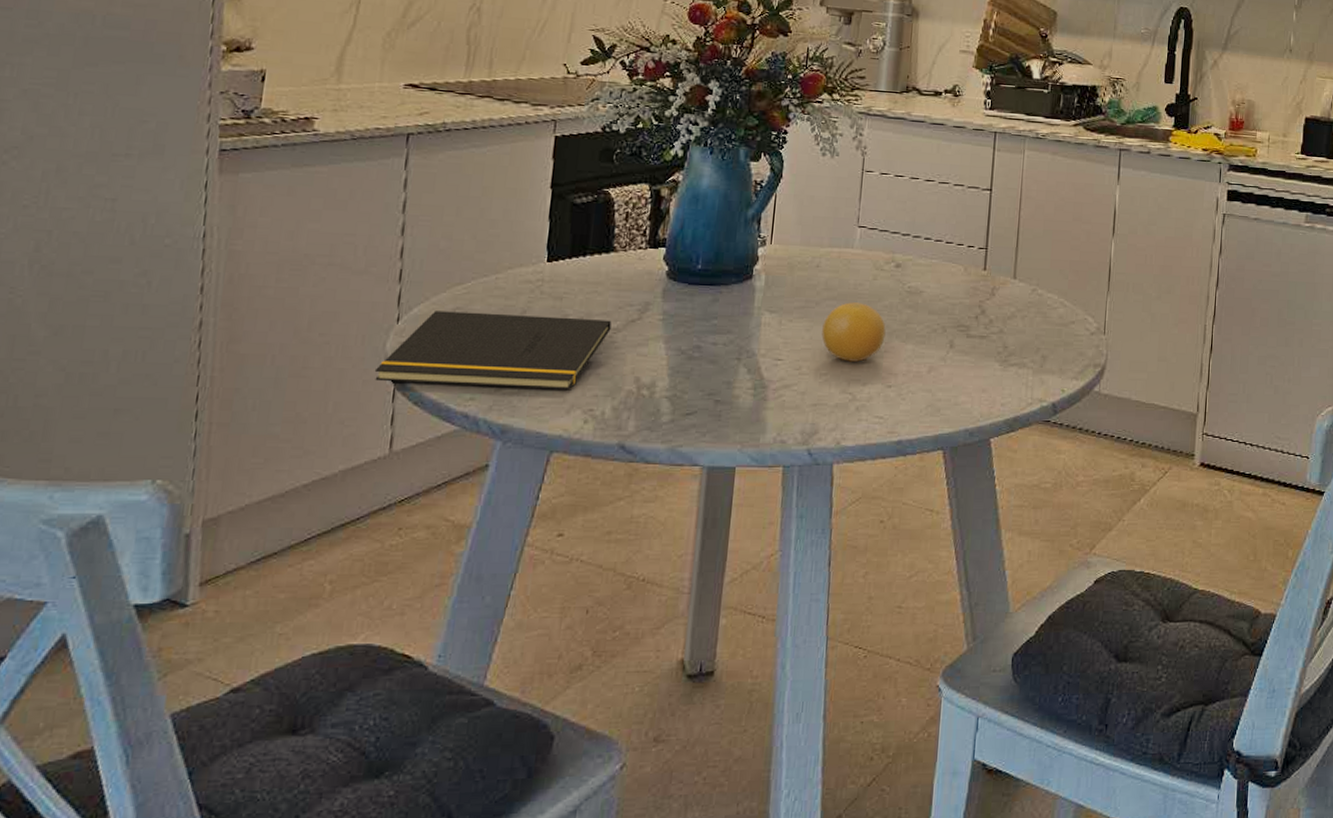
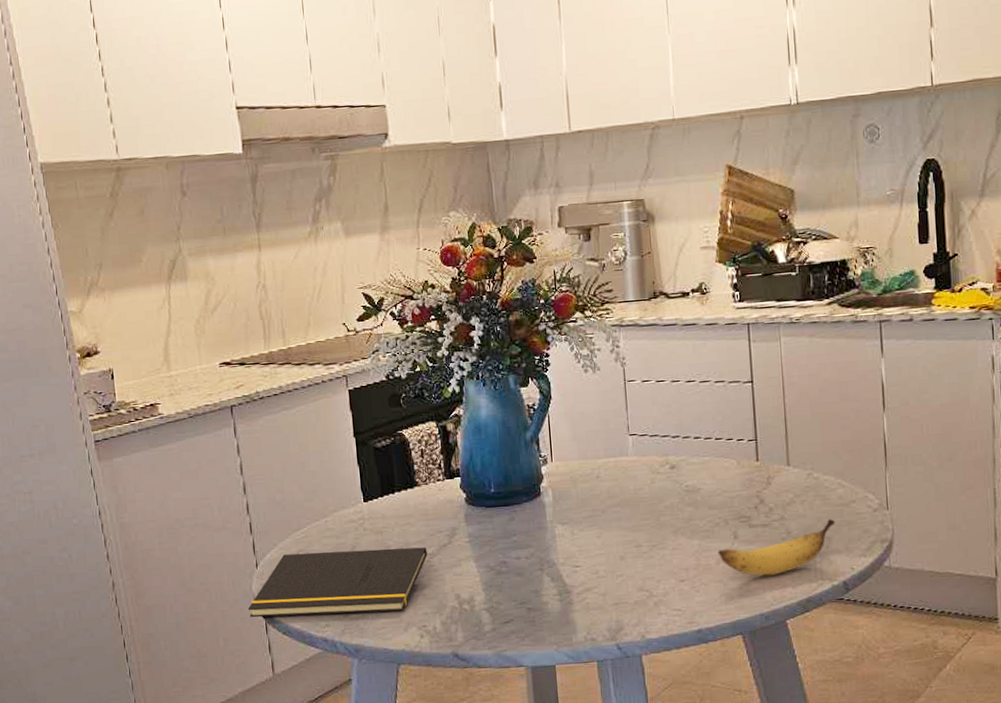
fruit: present [822,302,886,362] -> none [611,506,671,562]
banana: none [930,337,1053,390] -> present [717,518,836,576]

